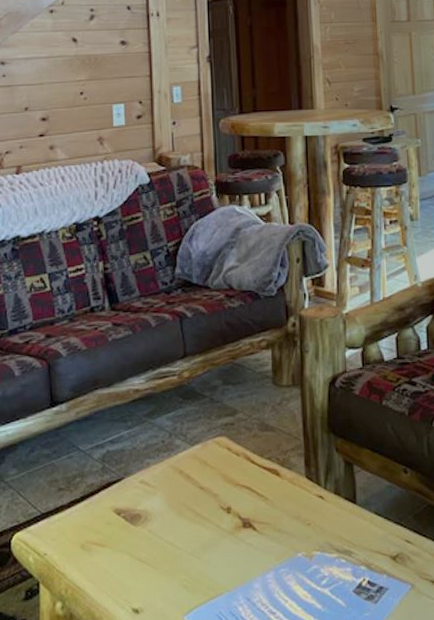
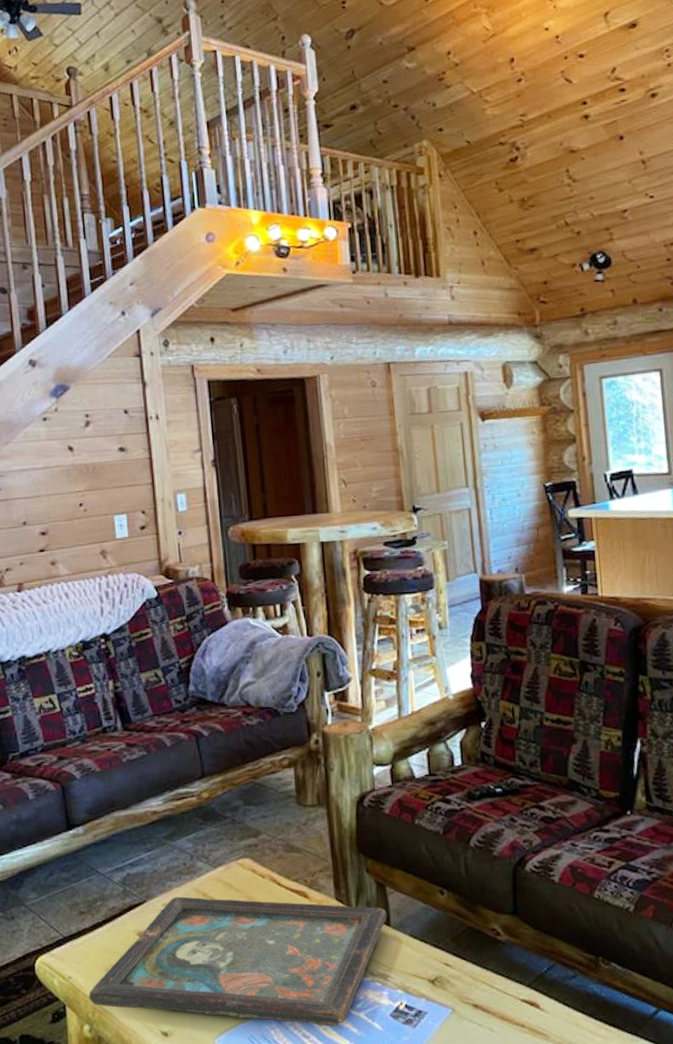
decorative tray: none [63,474,354,603] -> present [89,896,387,1027]

